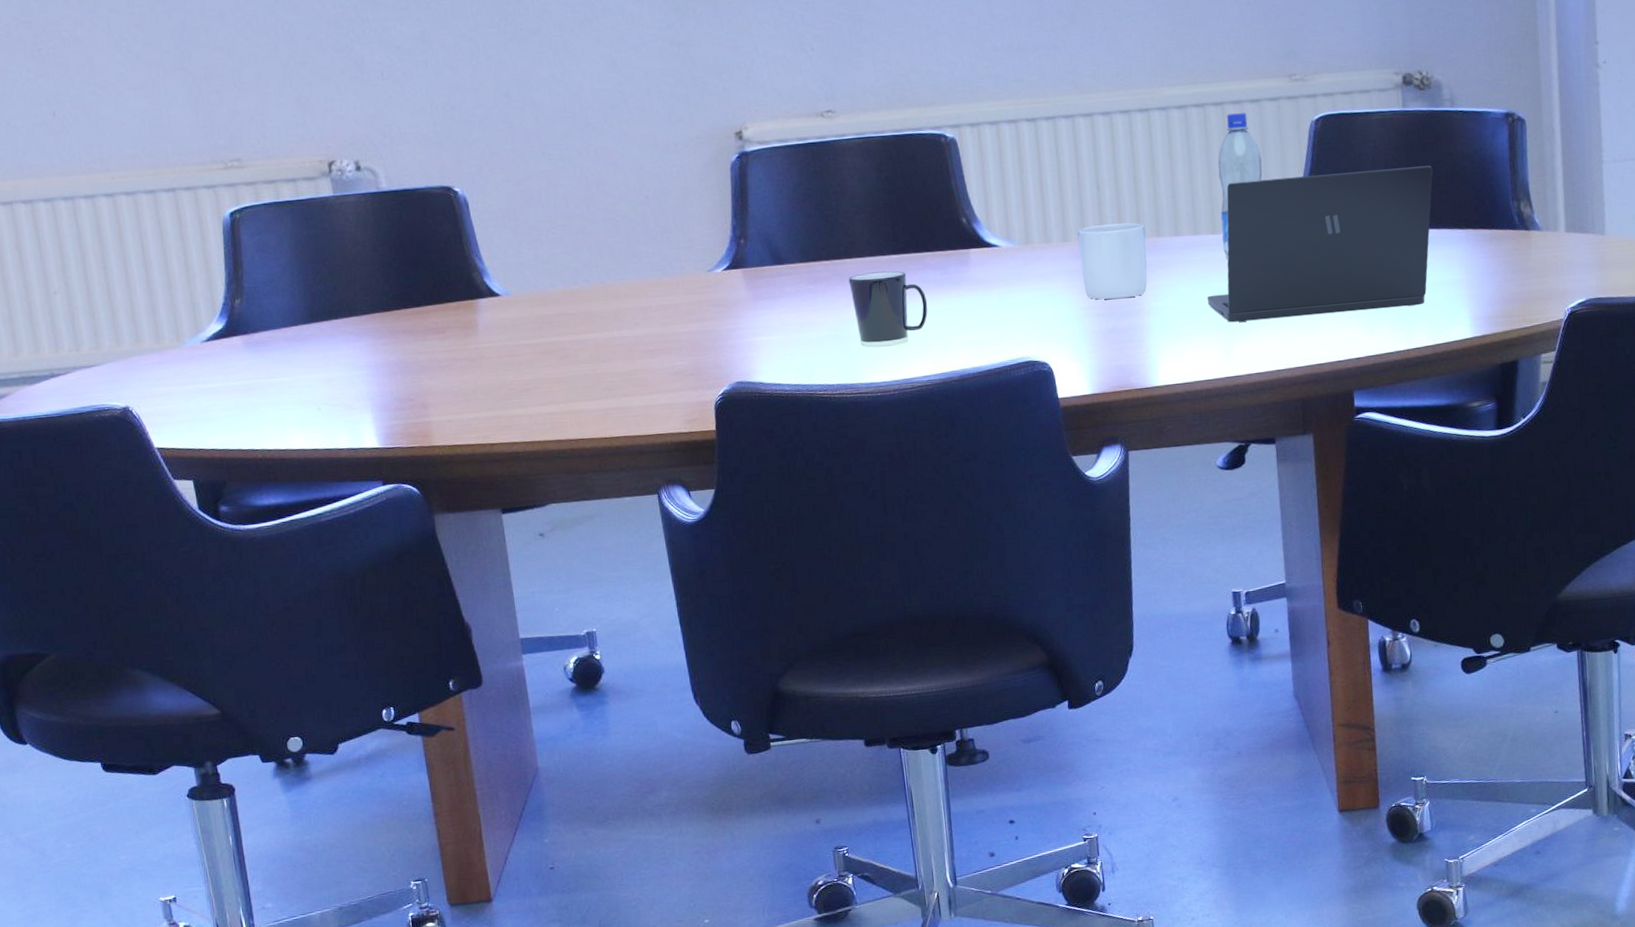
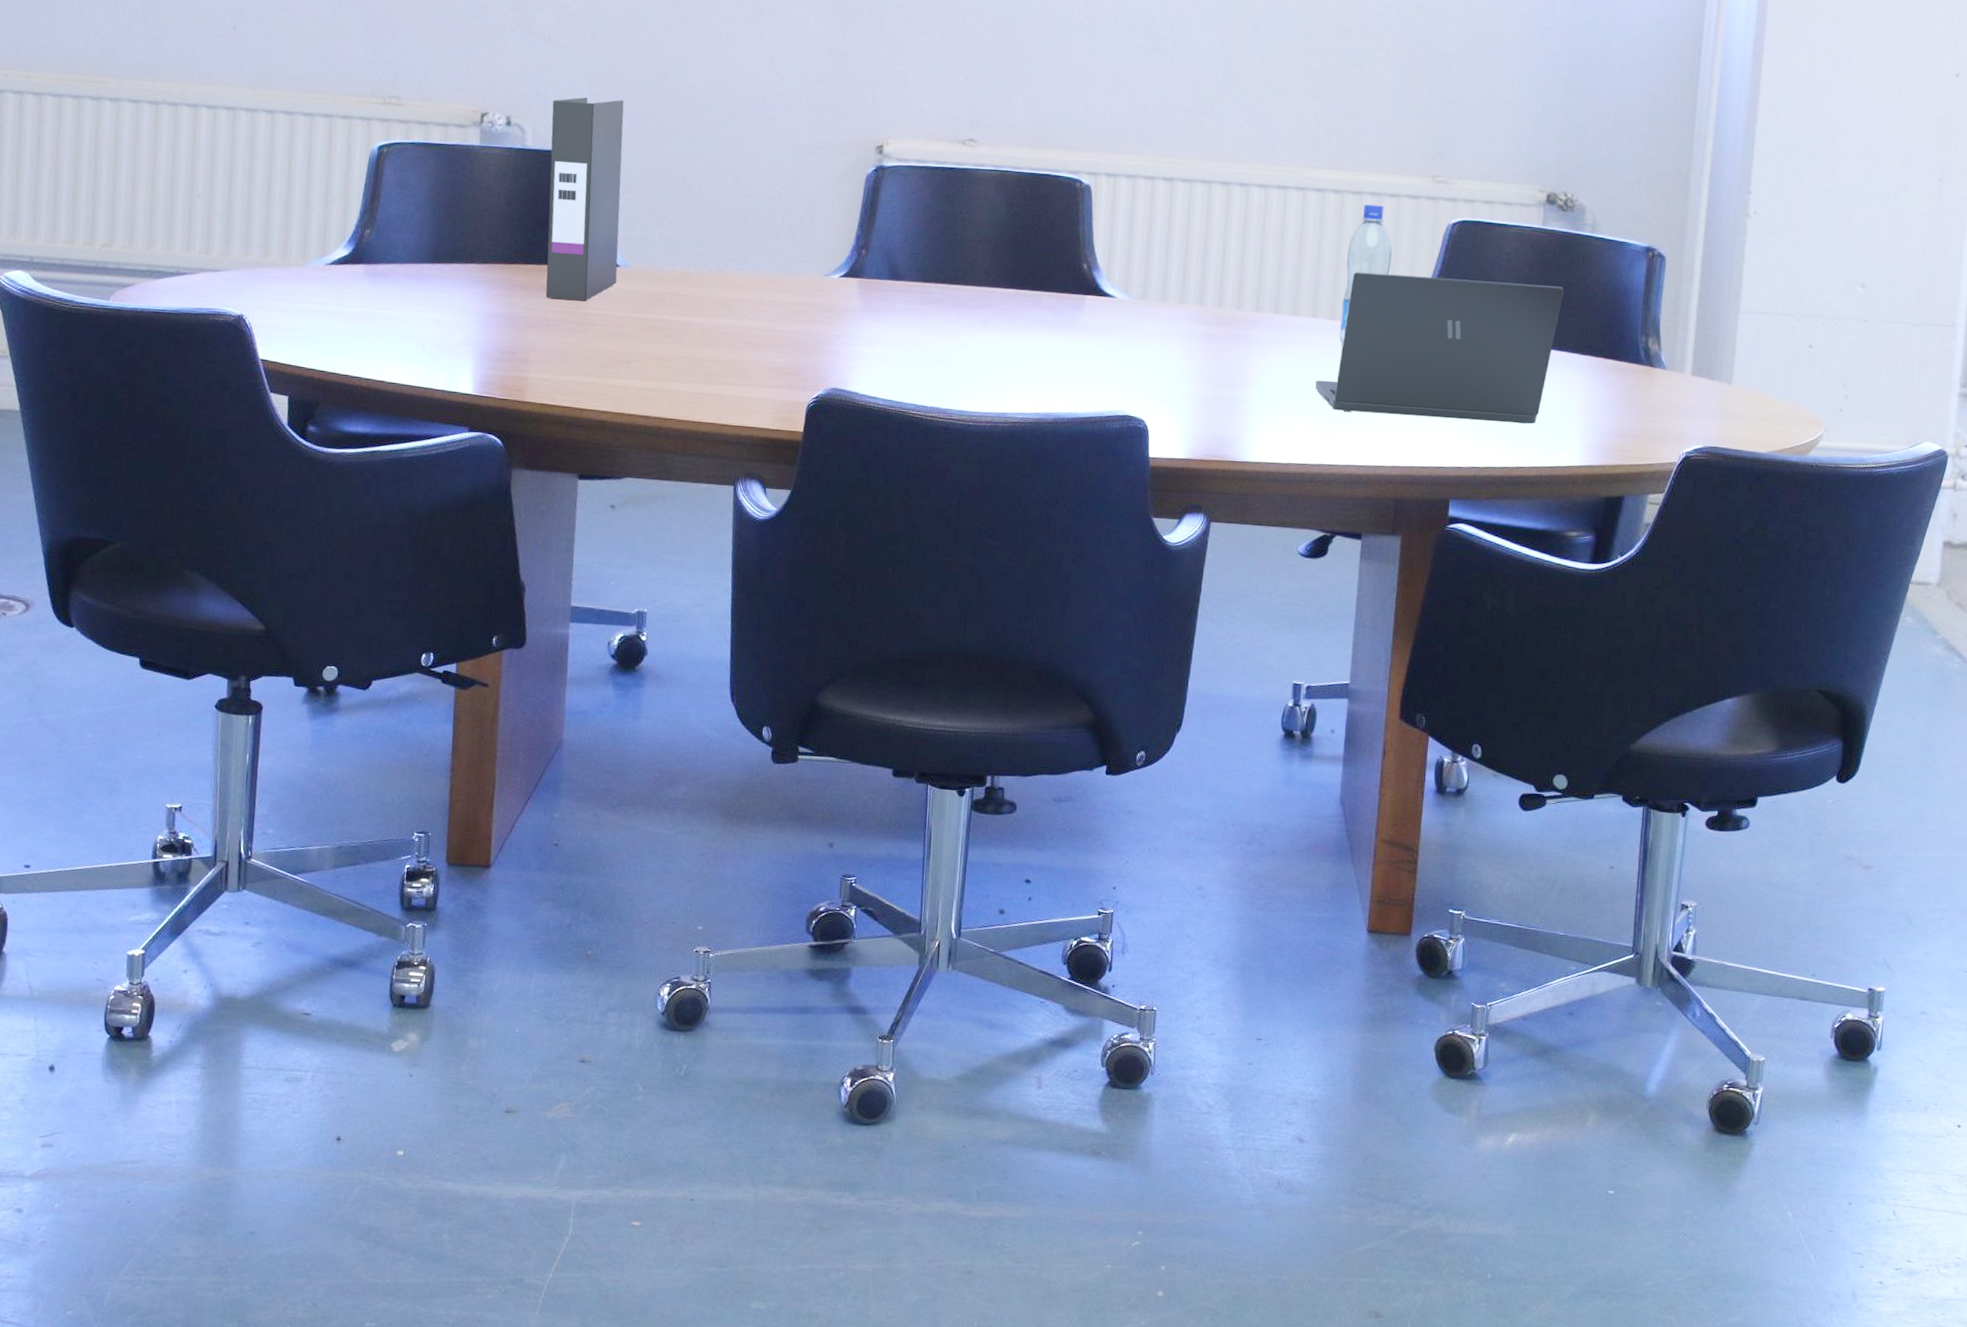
binder: none [399,126,502,339] -> present [545,97,624,300]
mug: present [848,271,928,348] -> none [960,302,1035,378]
mug: present [1077,222,1148,300] -> none [1193,292,1264,369]

